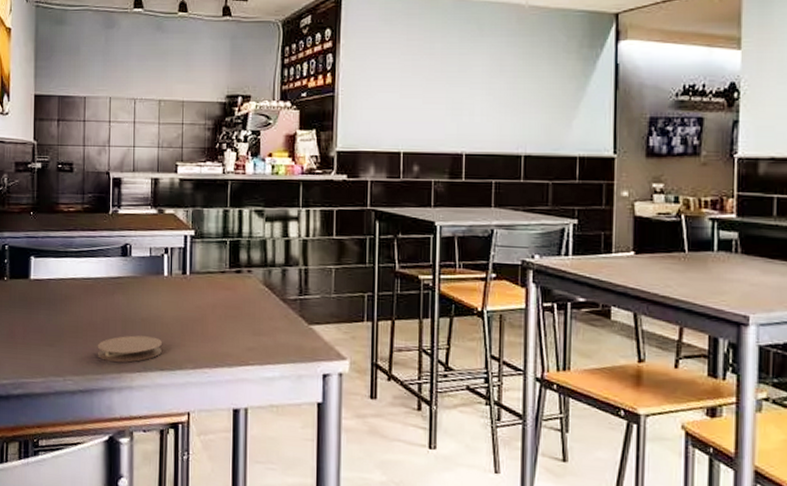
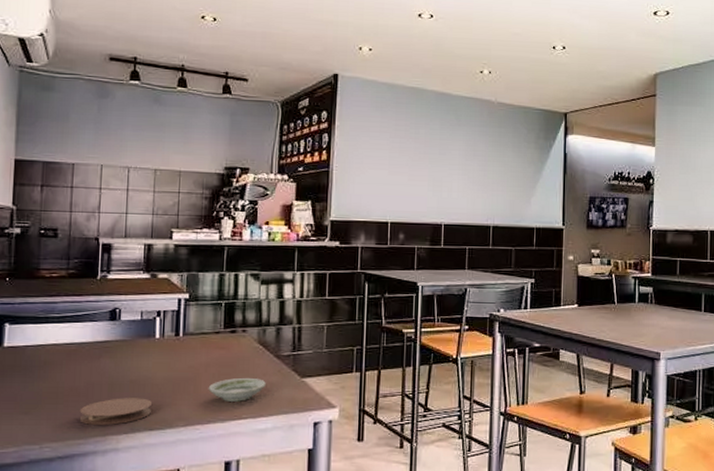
saucer: none [215,321,272,347] -> present [208,377,266,402]

